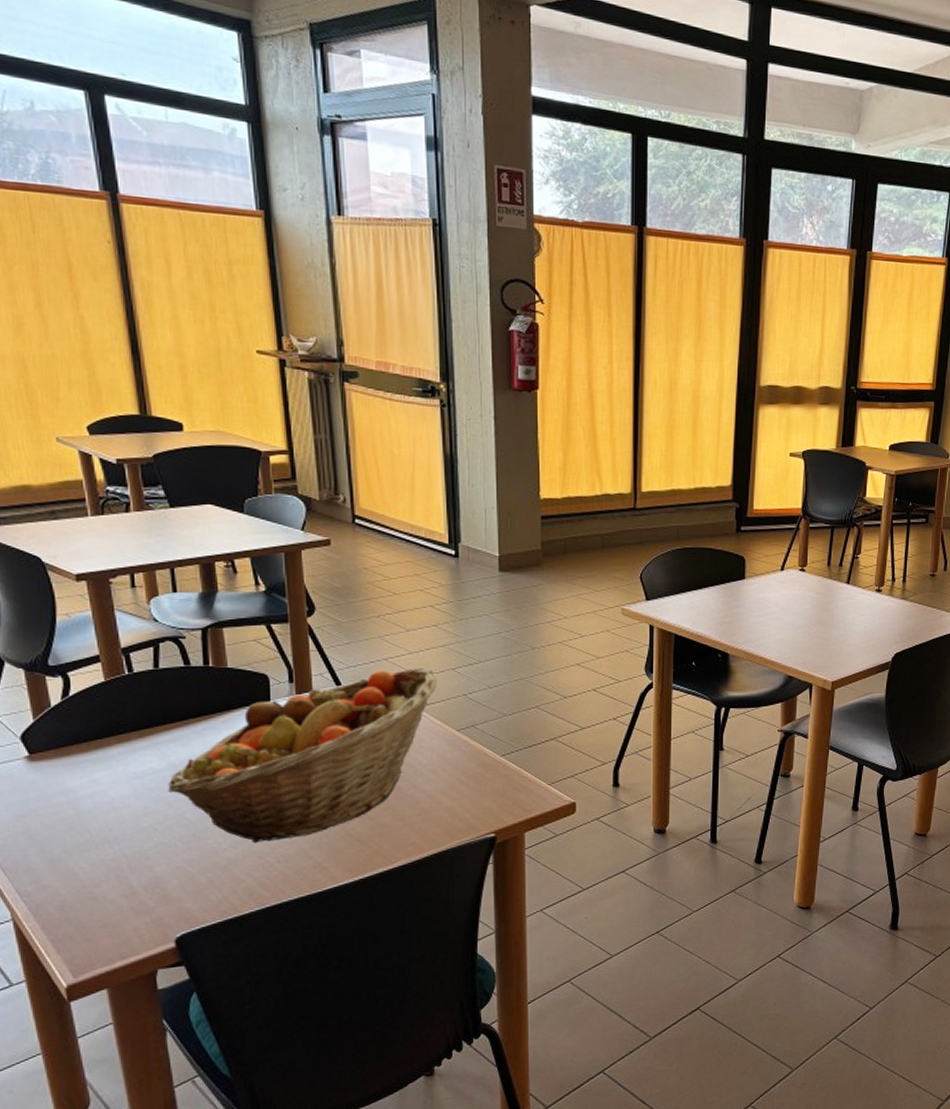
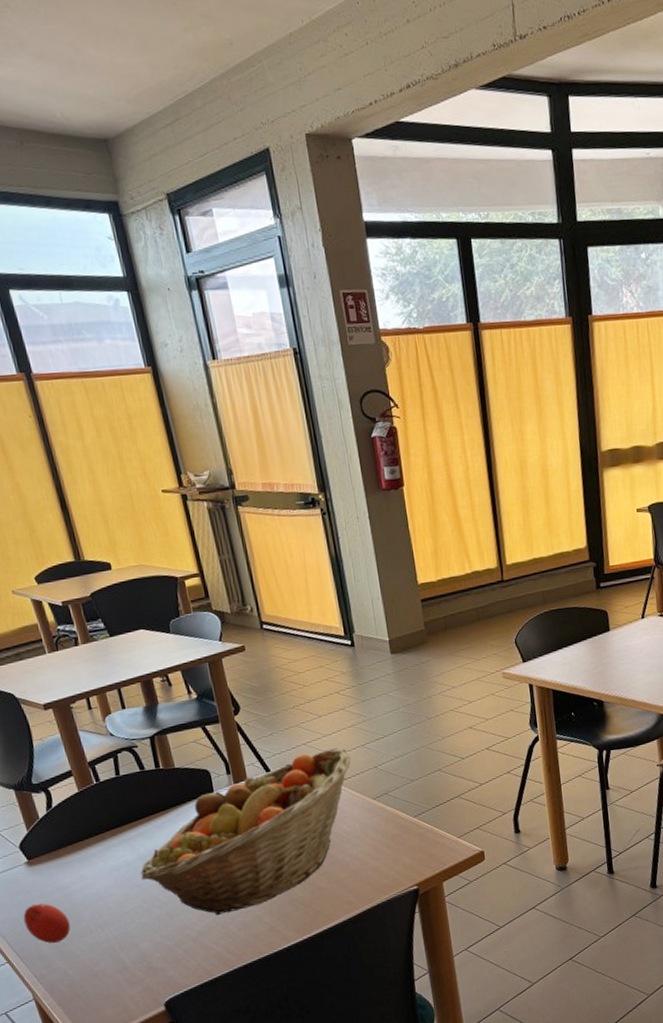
fruit: none [13,807,71,855] -> present [23,903,71,944]

